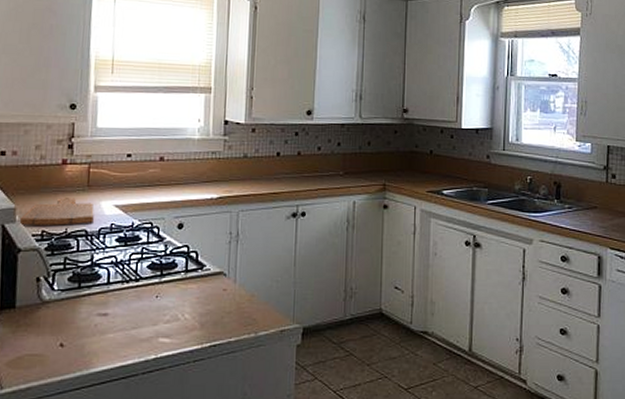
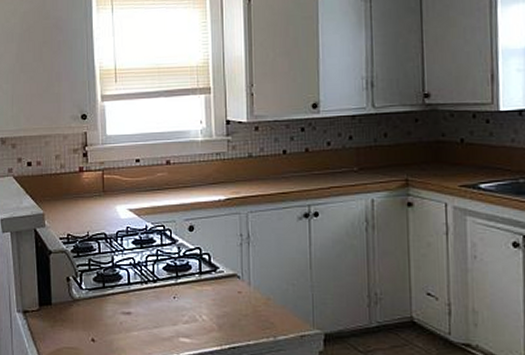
cutting board: present [19,198,94,226] -> none [48,203,111,229]

